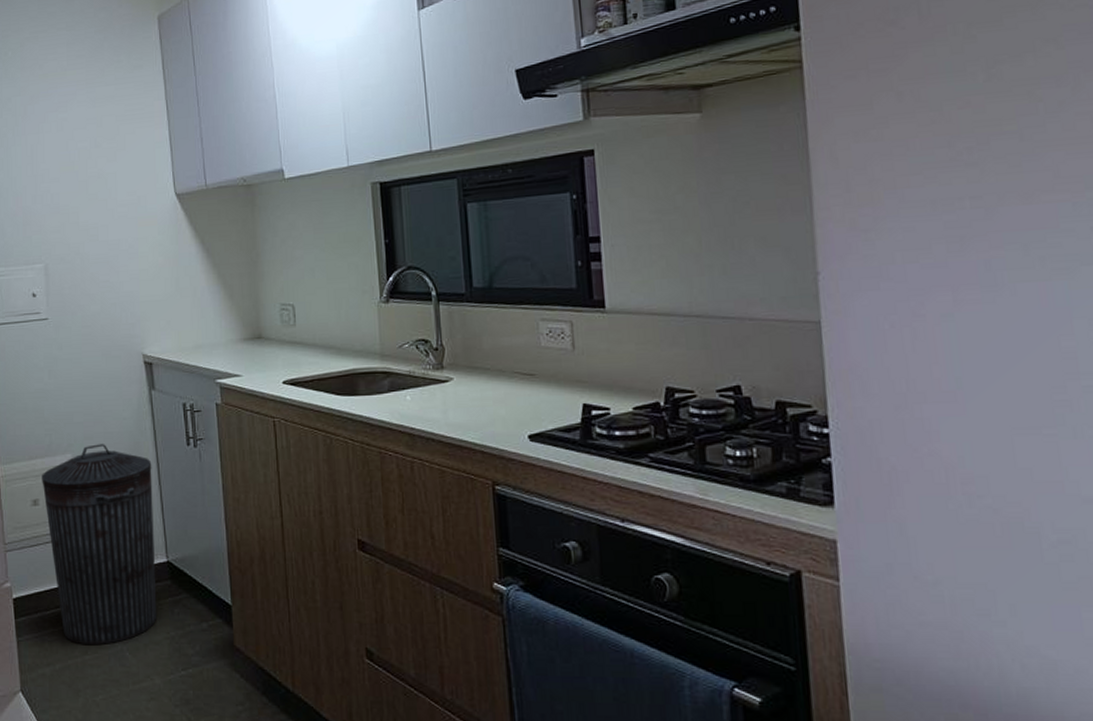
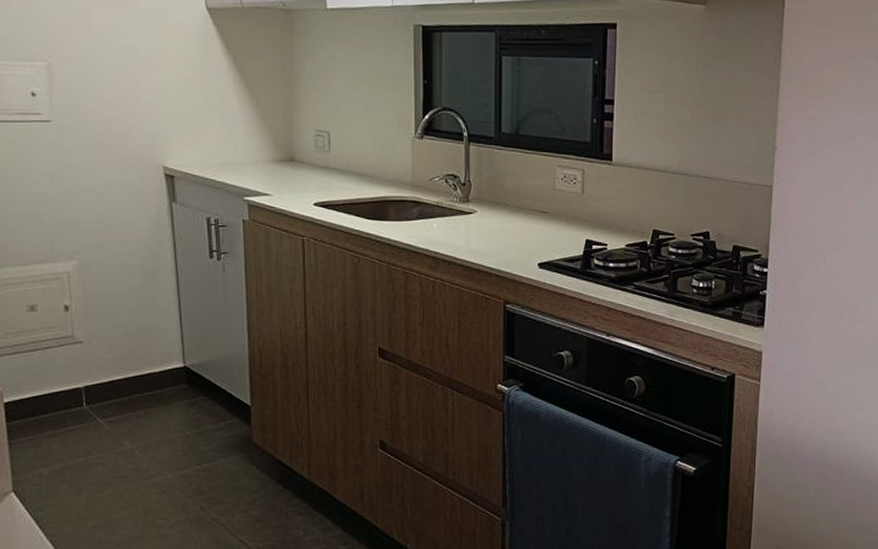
trash can: present [42,444,158,644] -> none [41,253,172,445]

